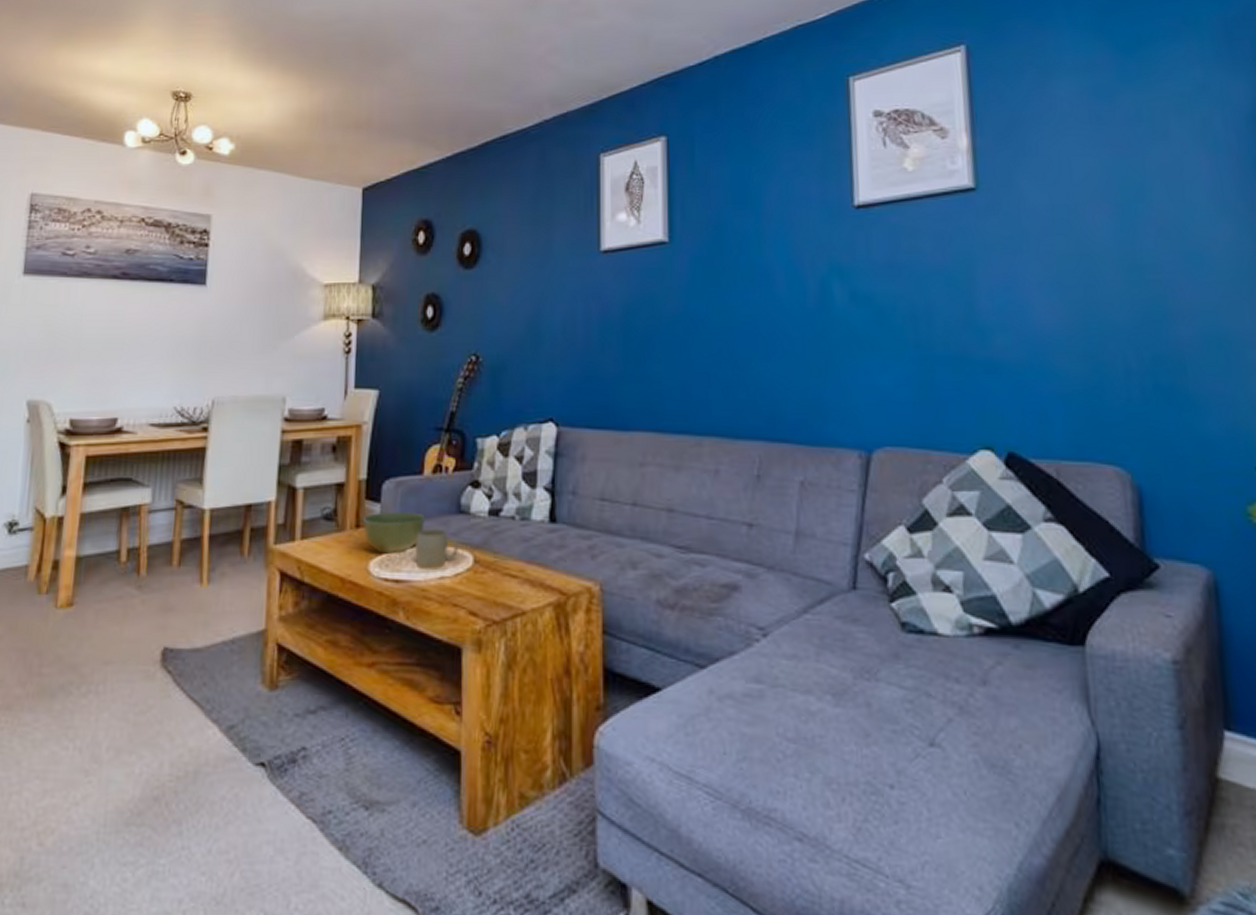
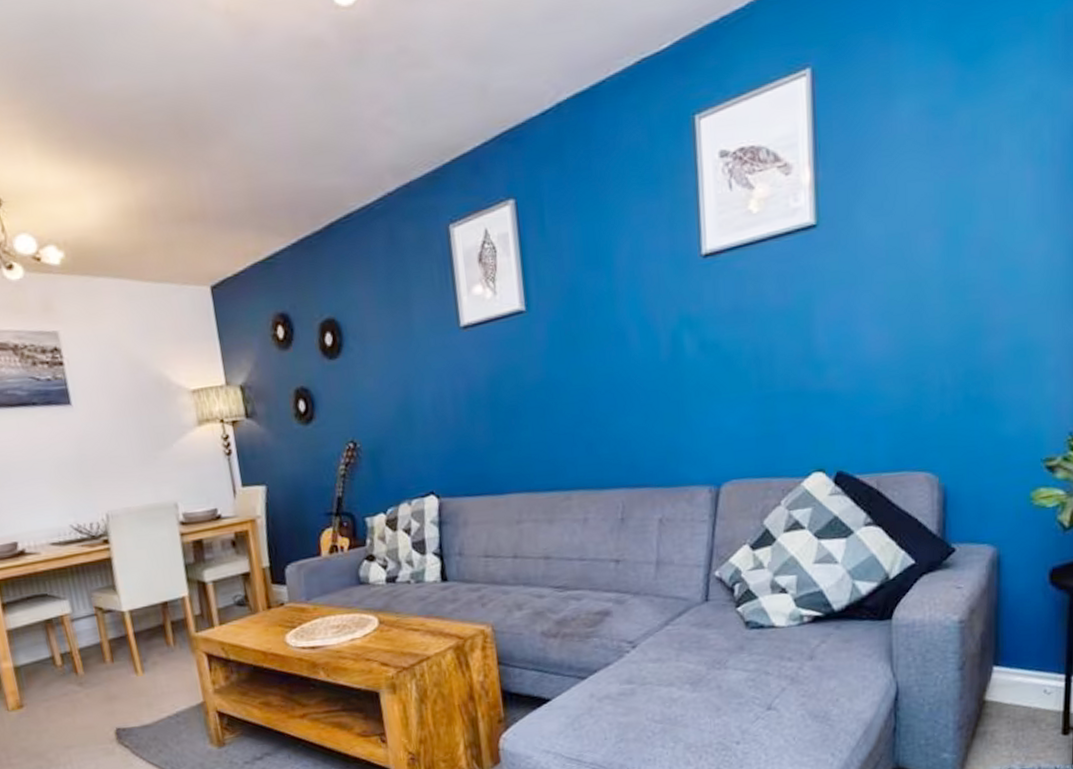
bowl: present [363,512,425,554] -> none [273,589,330,627]
mug: present [415,528,458,571] -> none [323,599,364,636]

